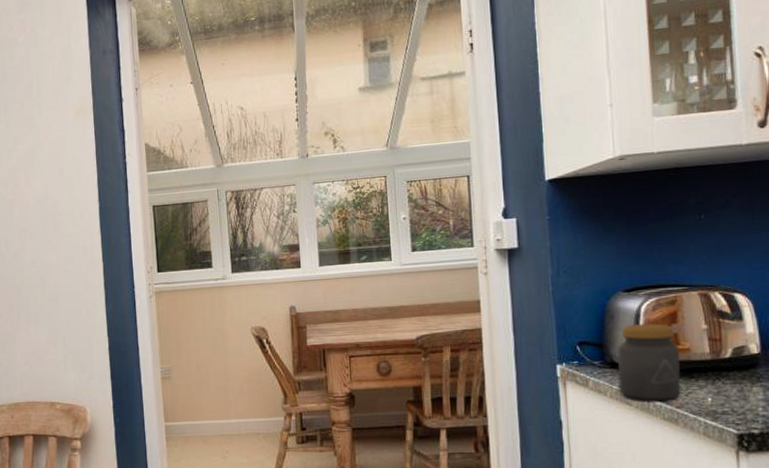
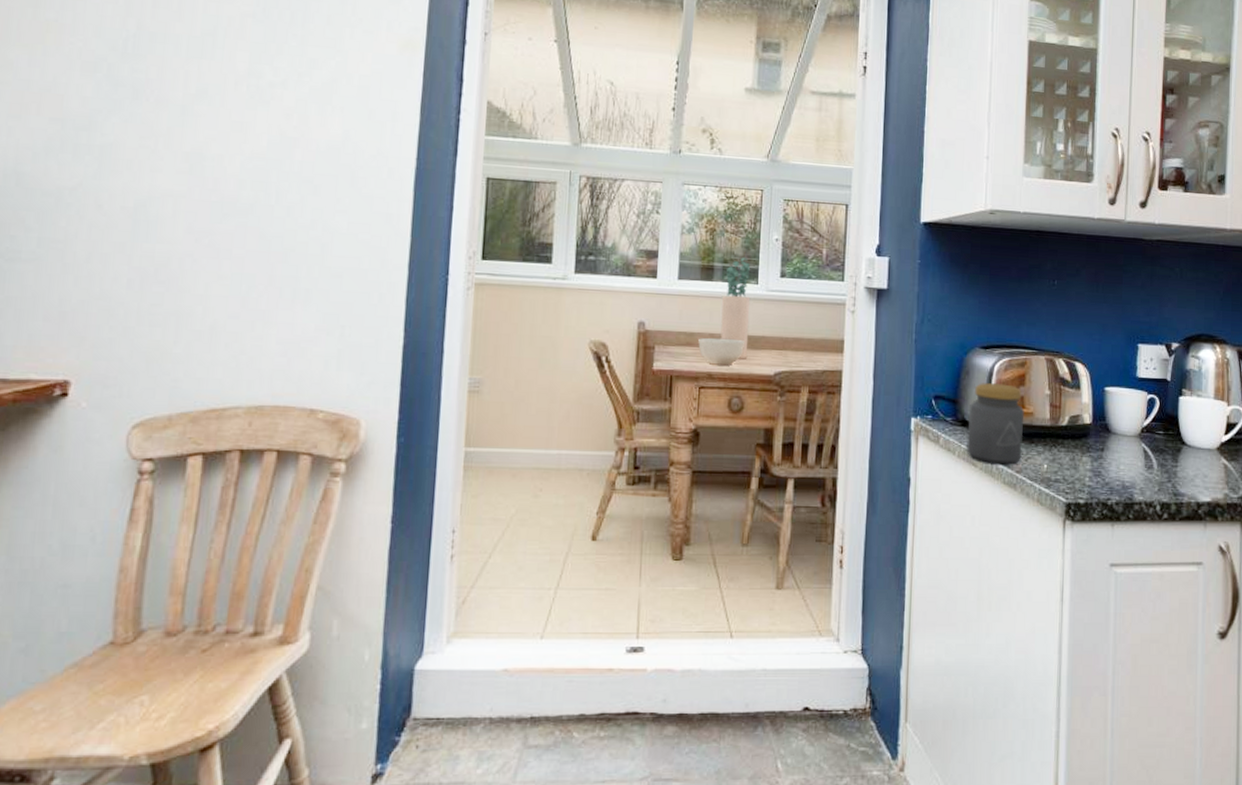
bowl: none [344,311,386,336] -> present [698,337,744,366]
vase: none [361,234,390,330] -> present [720,253,751,361]

